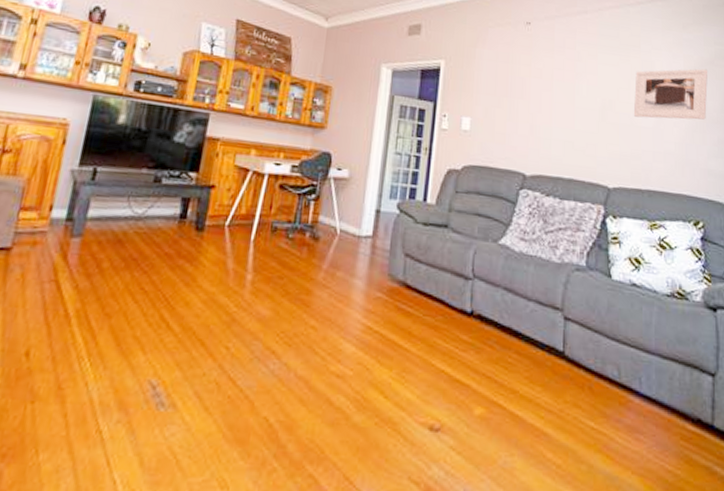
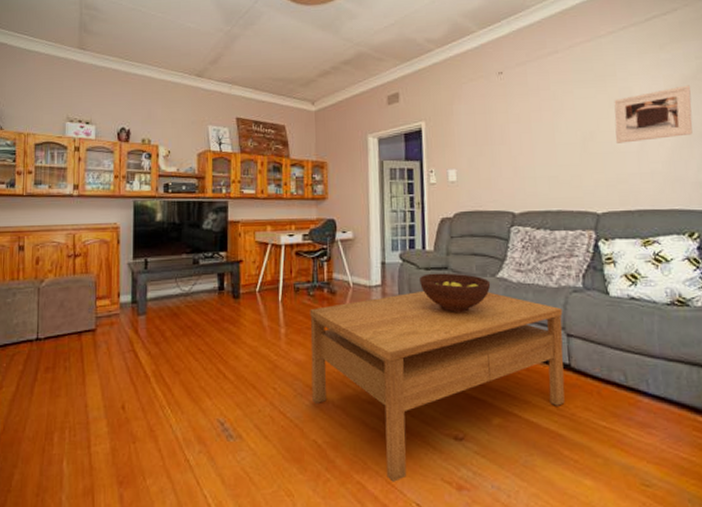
coffee table: none [271,248,563,478] -> present [309,290,565,482]
fruit bowl: none [415,229,492,279] -> present [420,273,491,312]

